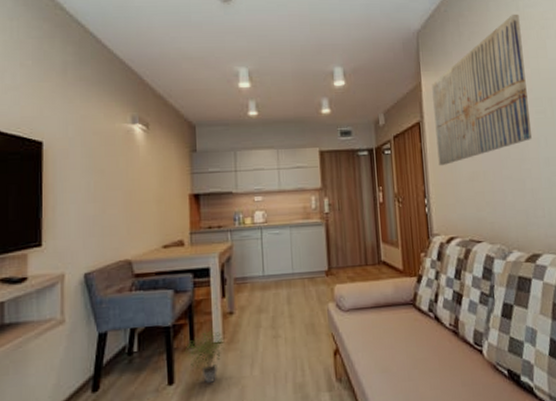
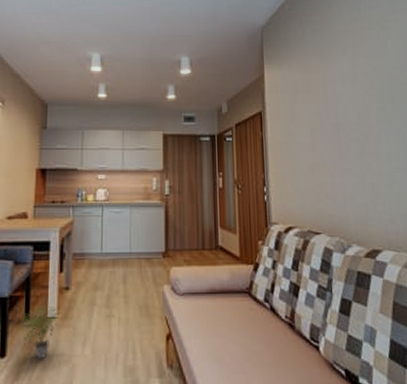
wall art: present [432,14,532,166] -> none [274,14,372,156]

